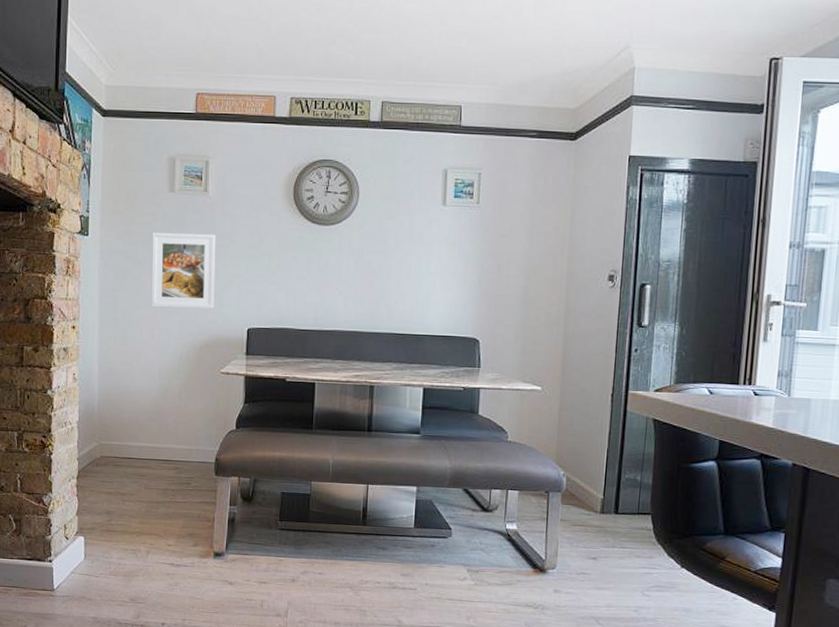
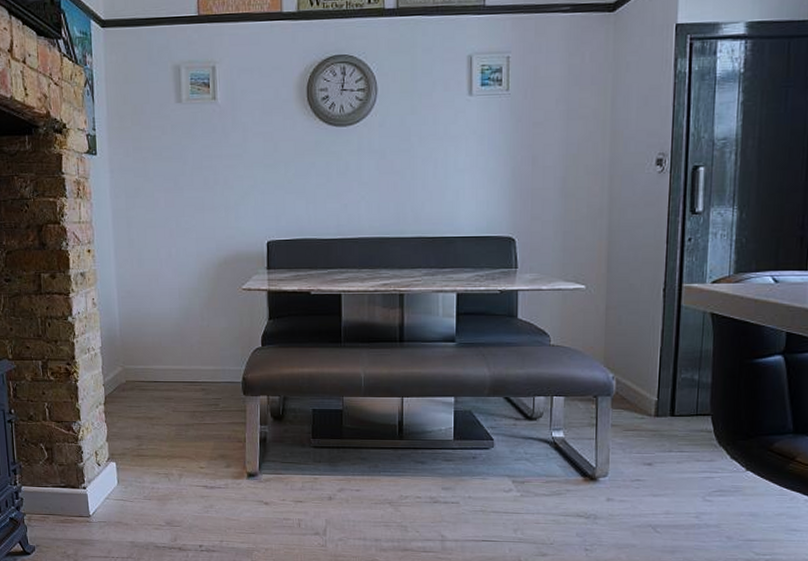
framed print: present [151,232,216,310] -> none [162,144,231,225]

